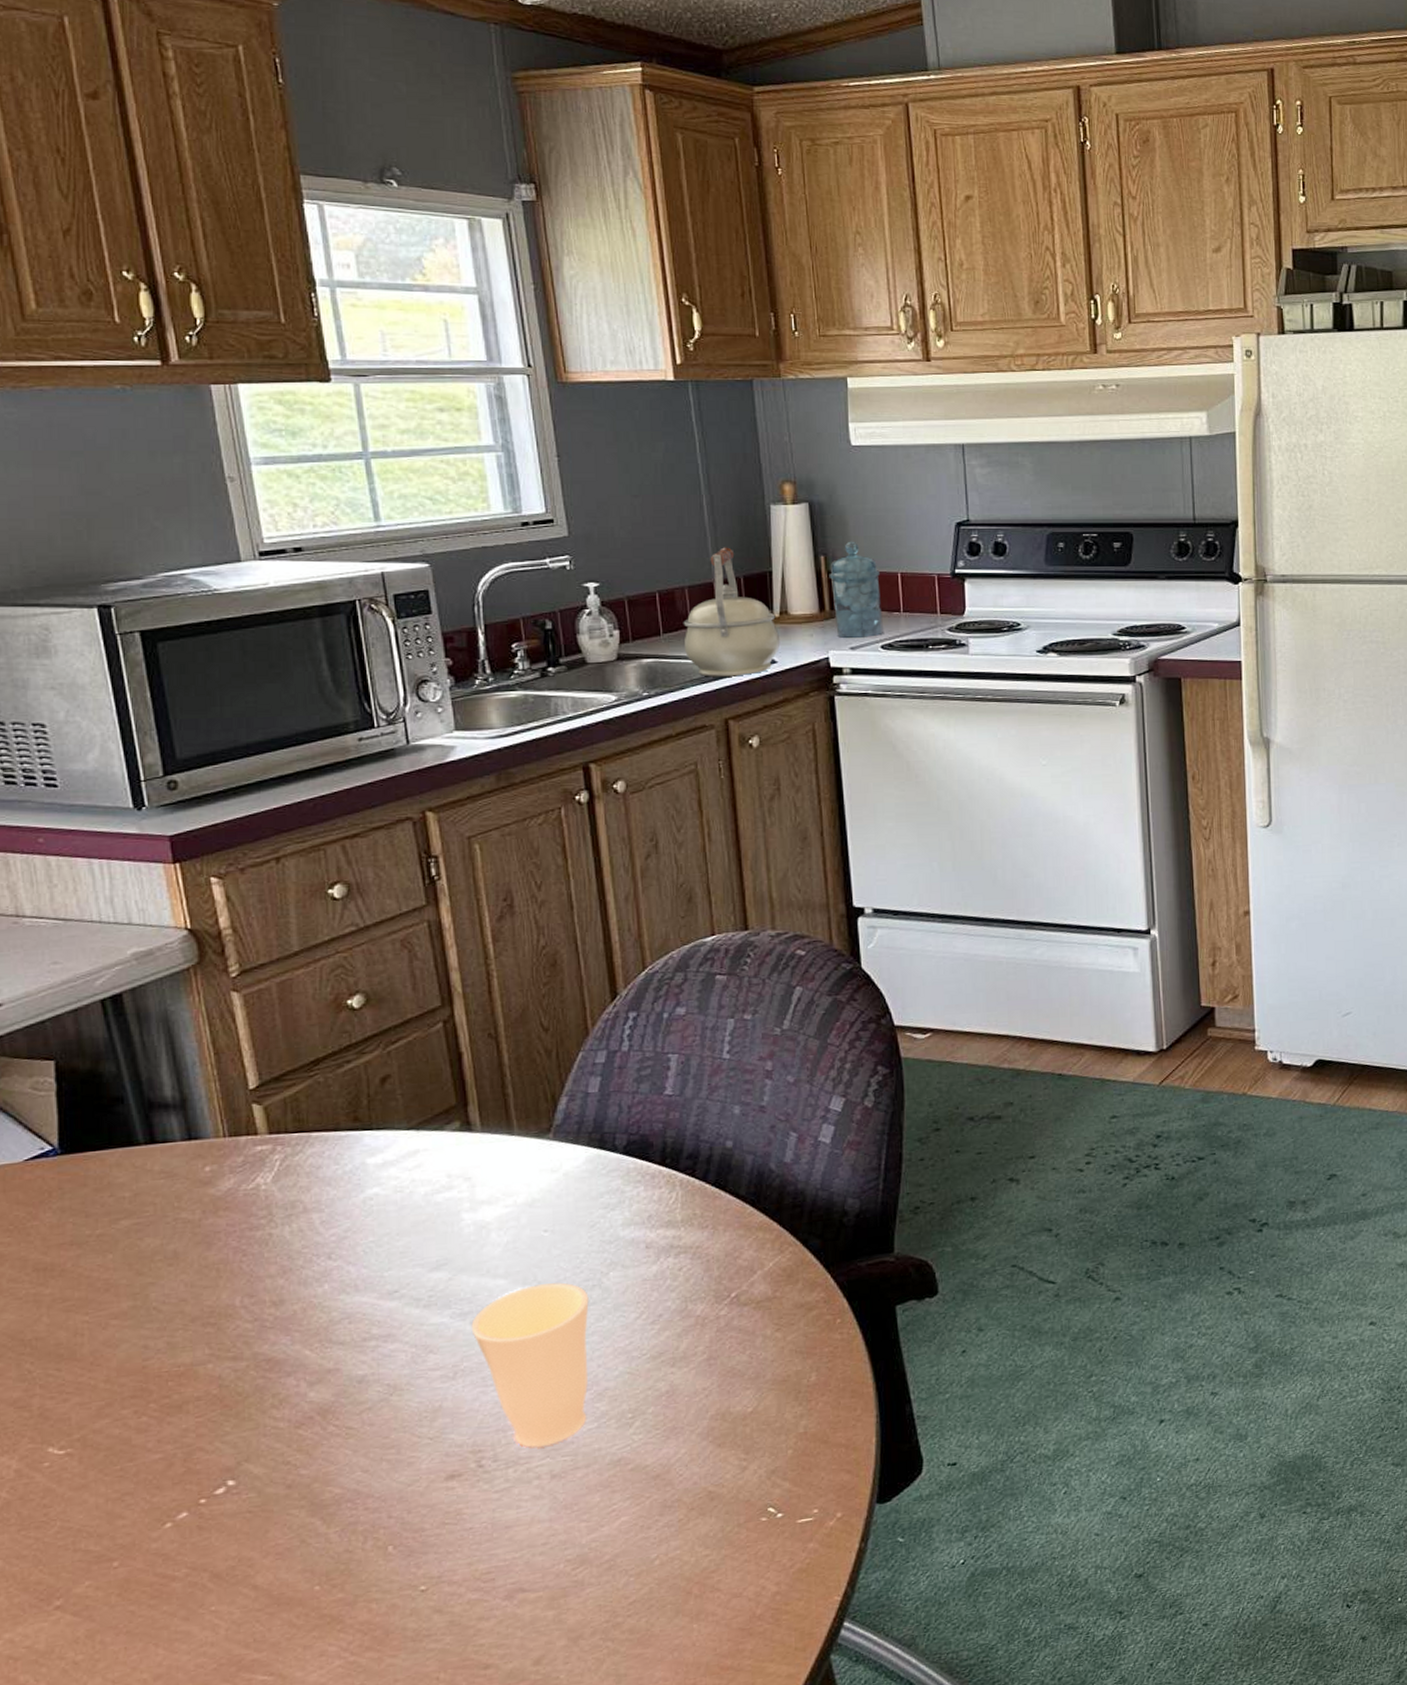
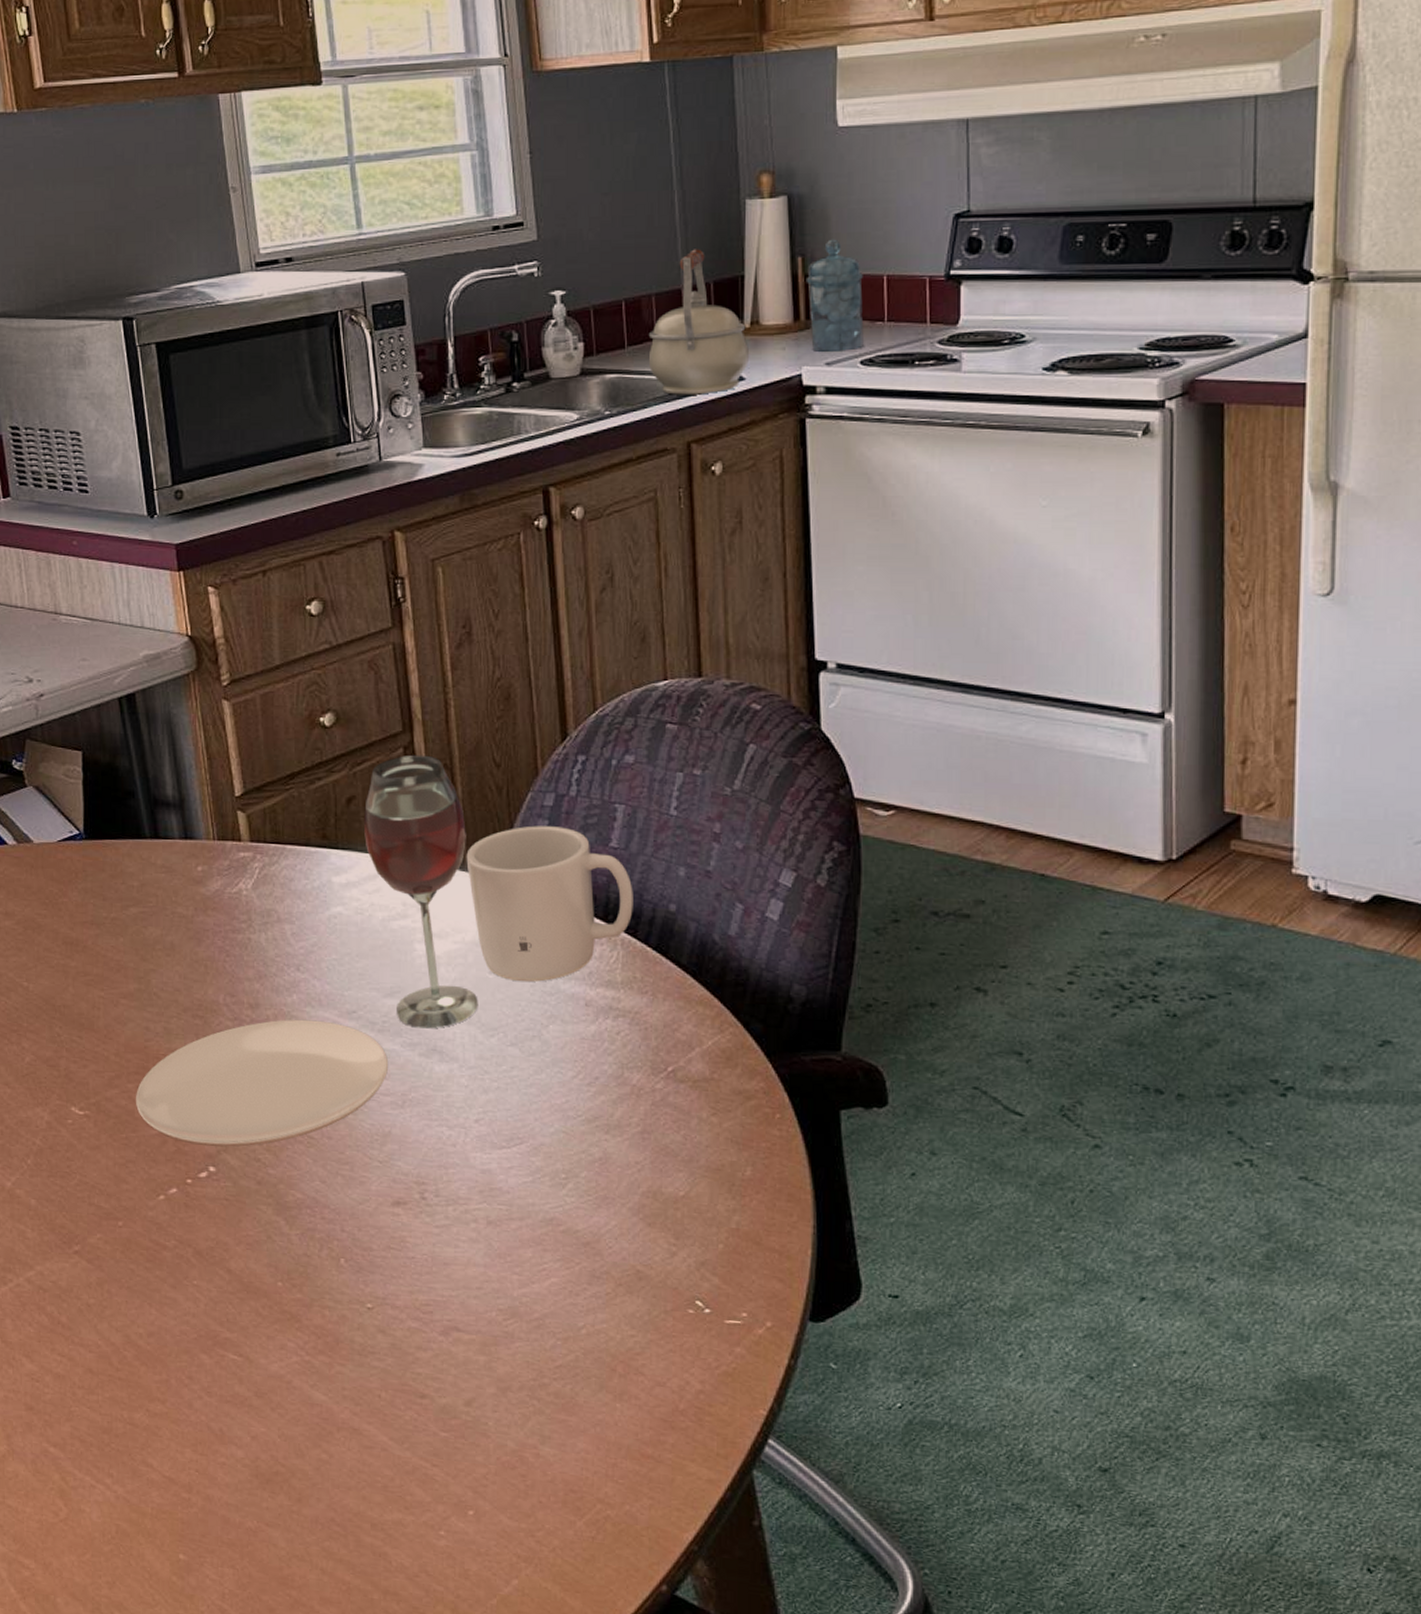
plate: none [133,1306,437,1461] -> present [136,1019,389,1147]
wineglass: none [400,1027,534,1297] -> present [363,755,478,1029]
cup: present [471,1282,589,1448] -> none [419,1026,529,1191]
mug: none [515,1081,691,1235] -> present [466,825,633,982]

